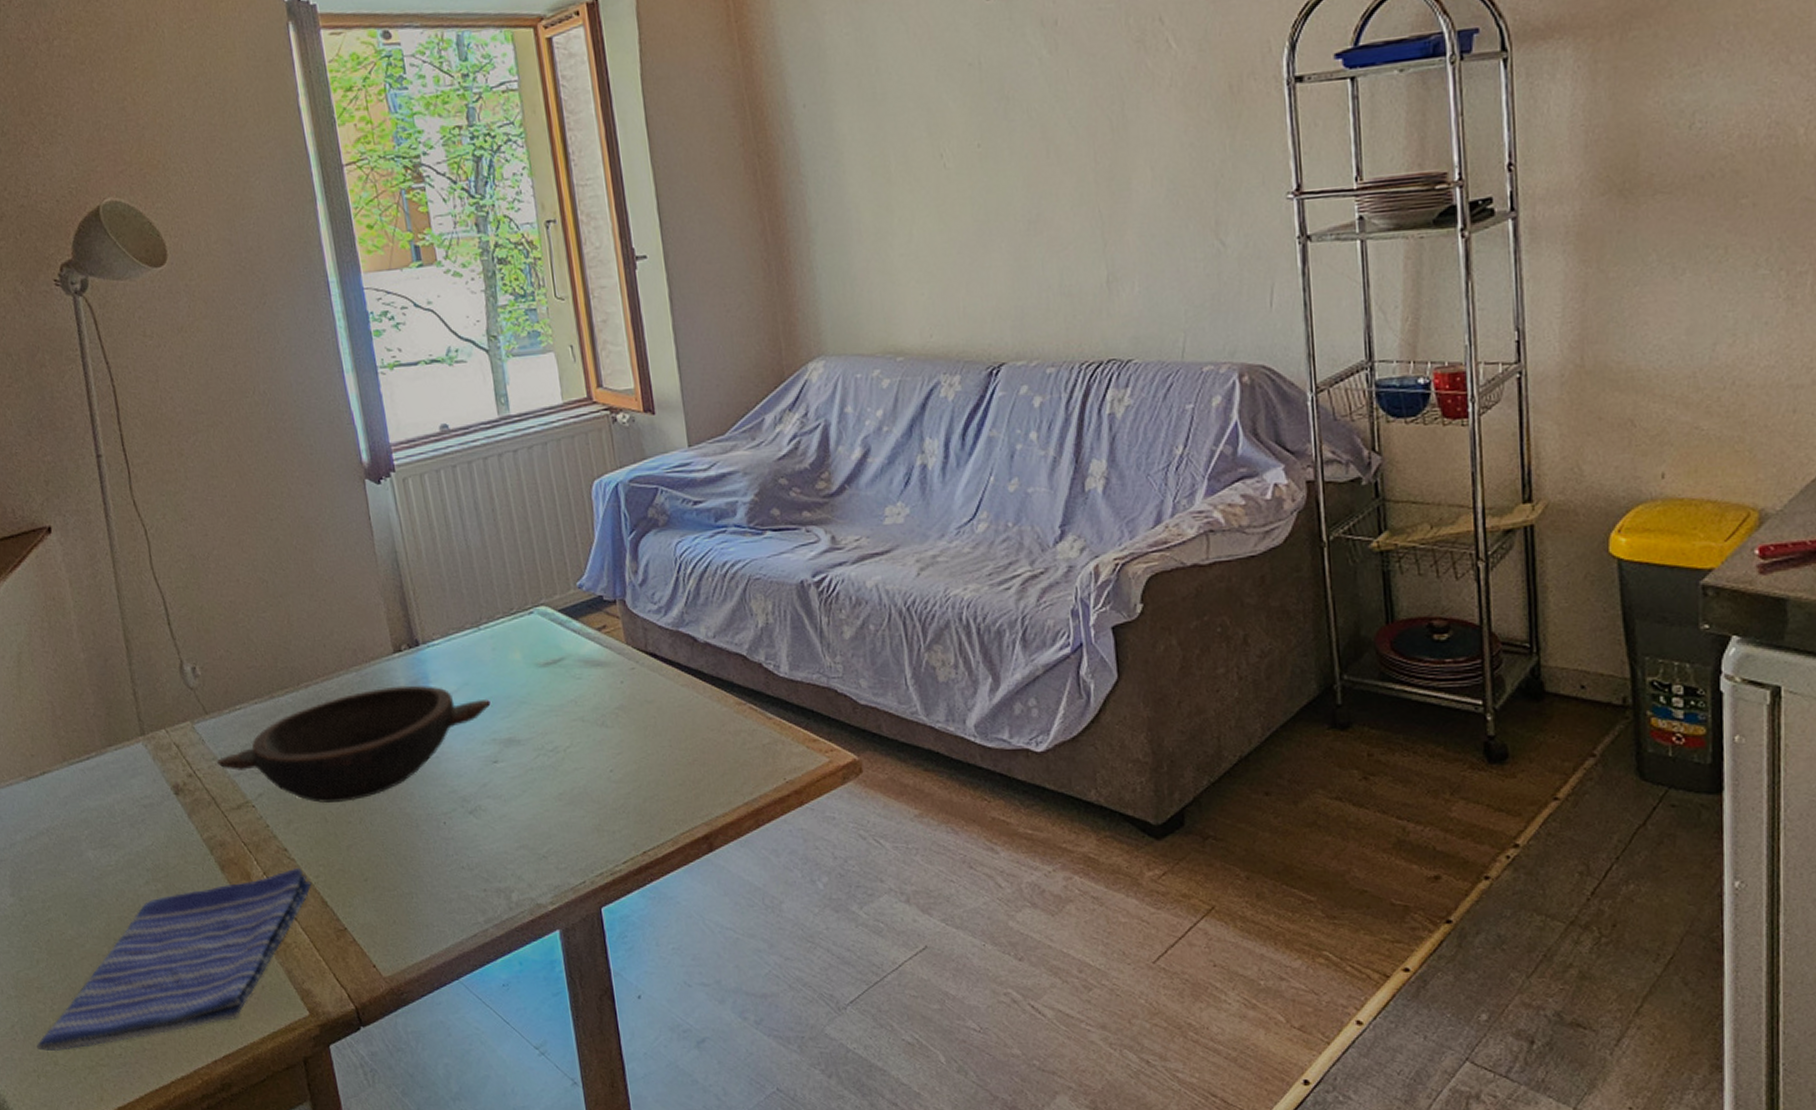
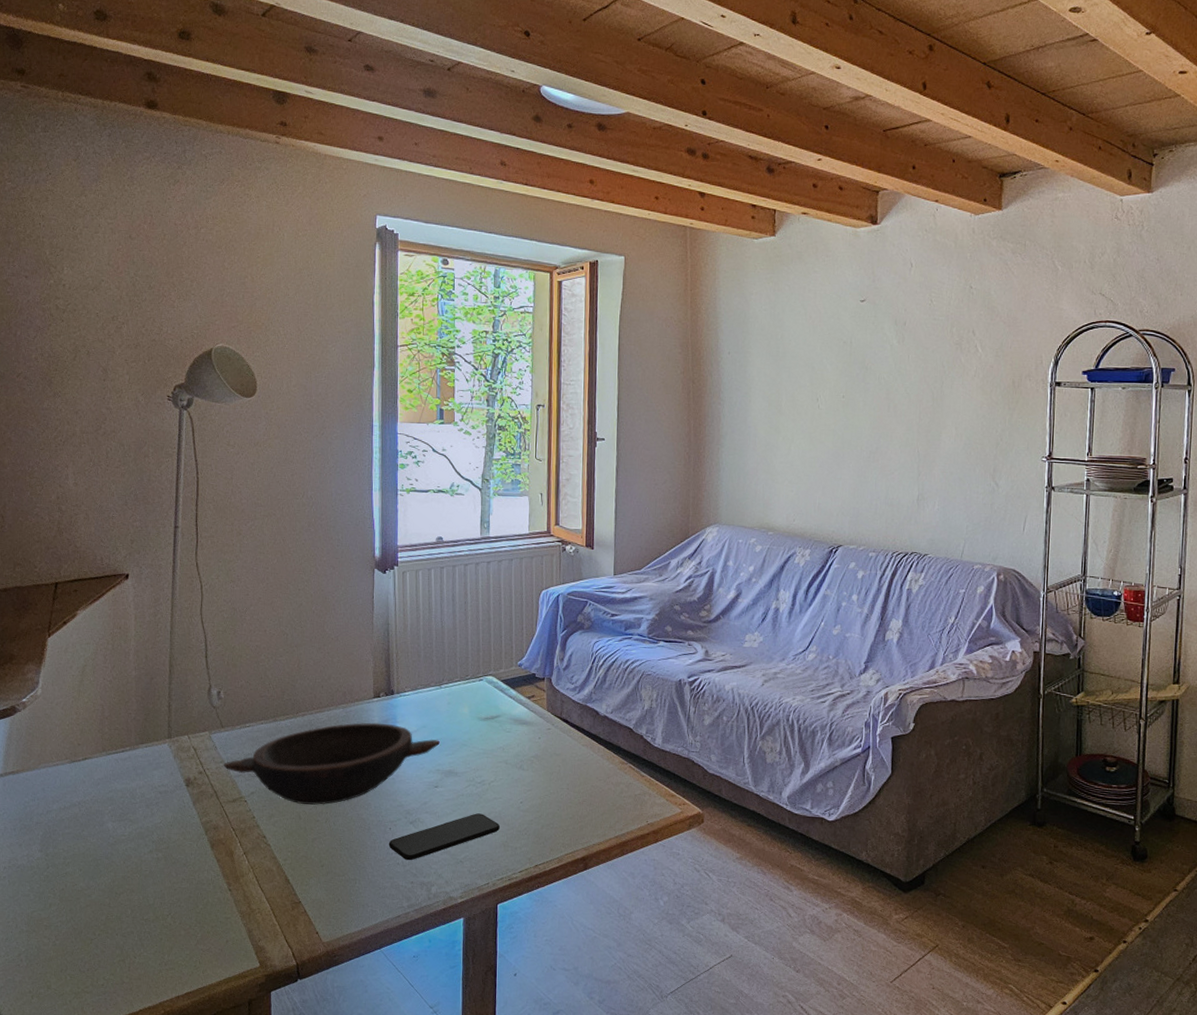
dish towel: present [37,869,312,1051] -> none [36,852,280,978]
smartphone: none [445,791,588,862] -> present [388,813,500,861]

